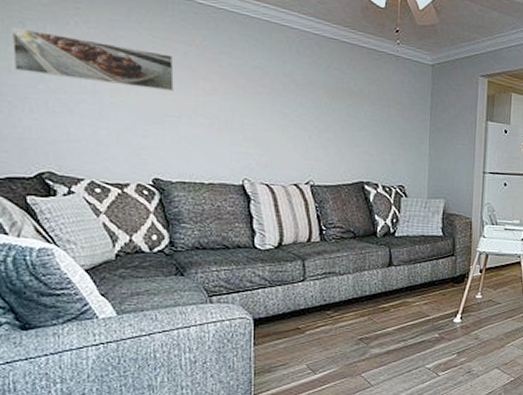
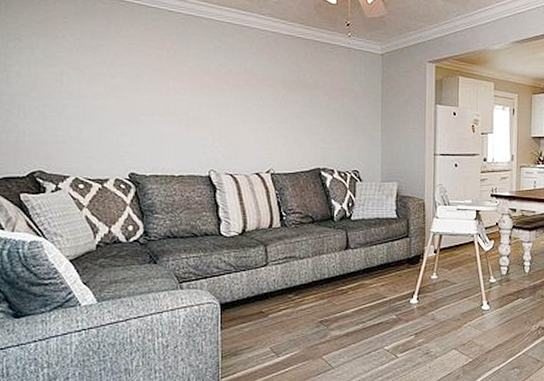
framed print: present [11,27,174,92] -> none [9,43,148,93]

